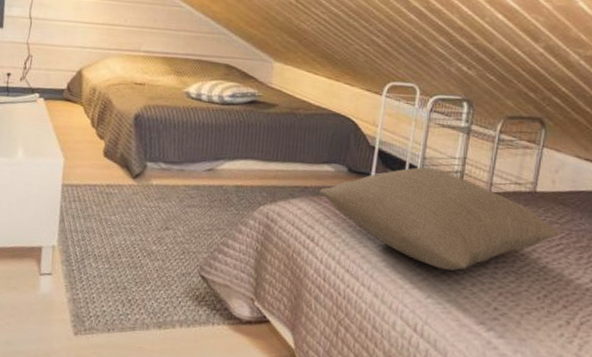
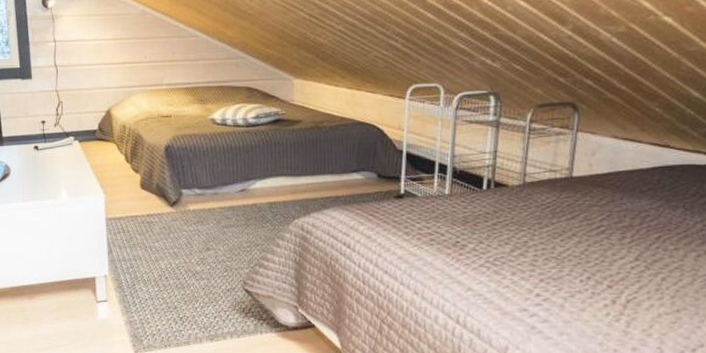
pillow: present [320,167,561,271] -> none [352,165,601,262]

